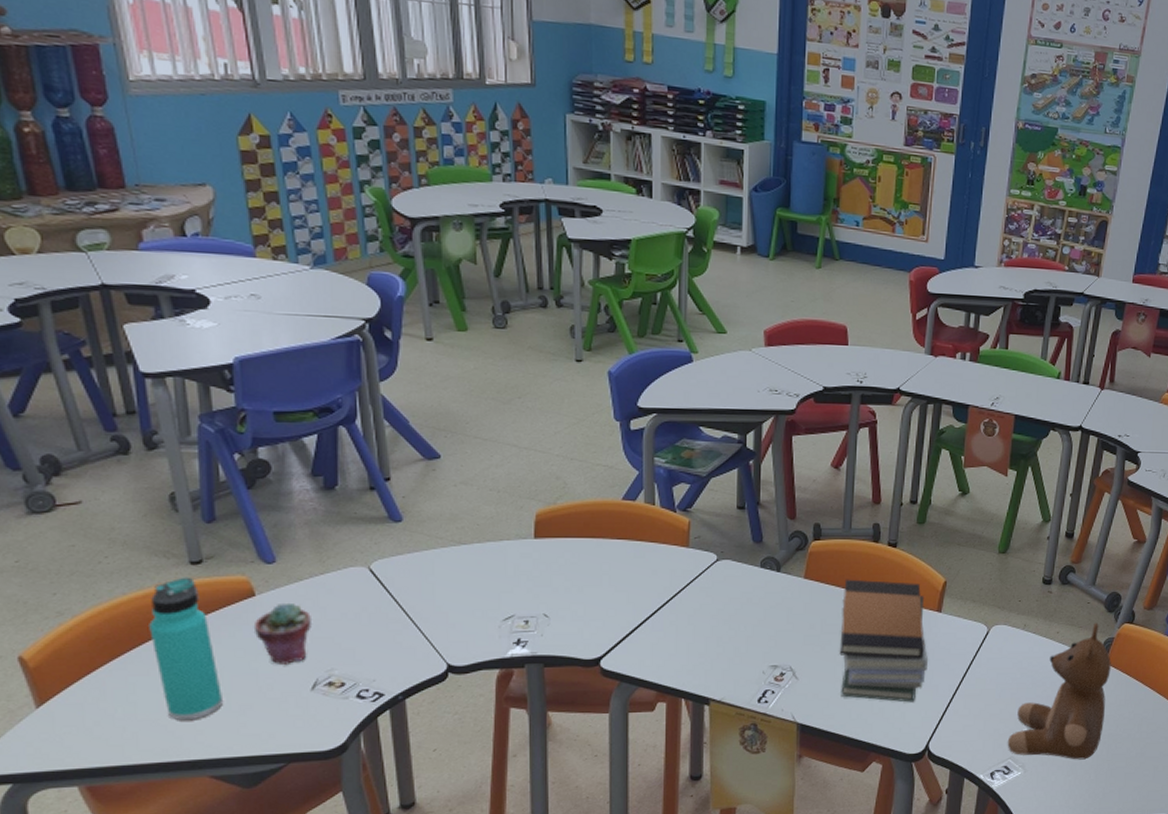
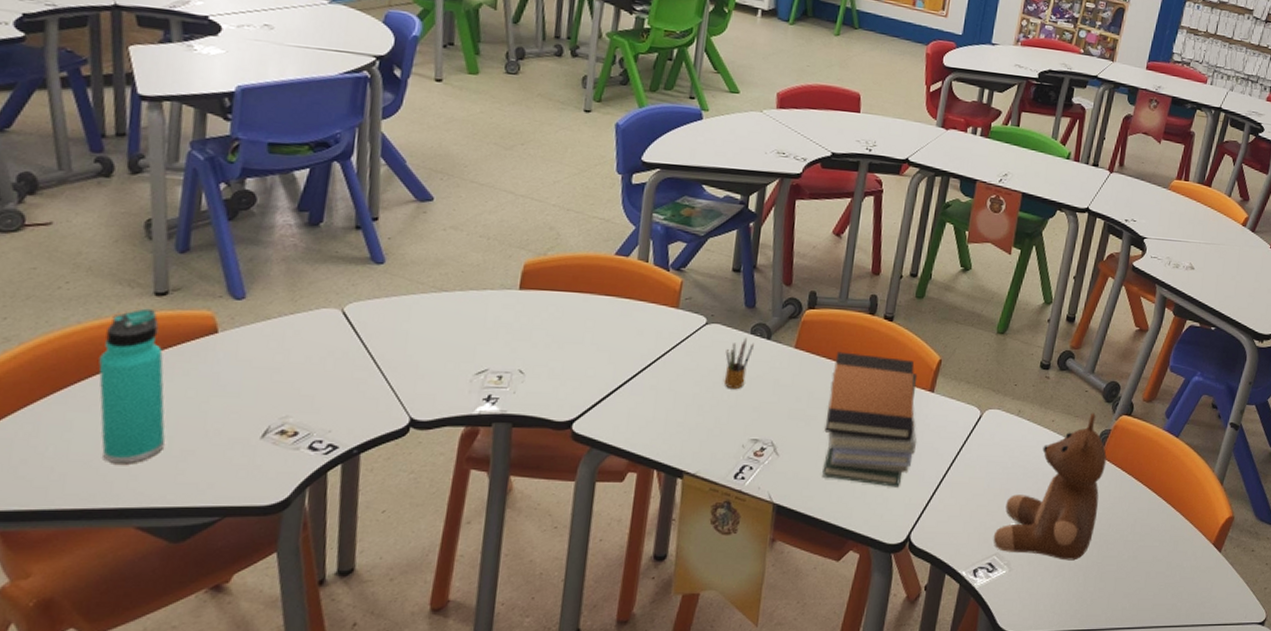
potted succulent: present [253,602,313,664] -> none [210,342,275,408]
pencil box: none [738,571,765,619] -> present [725,337,754,388]

